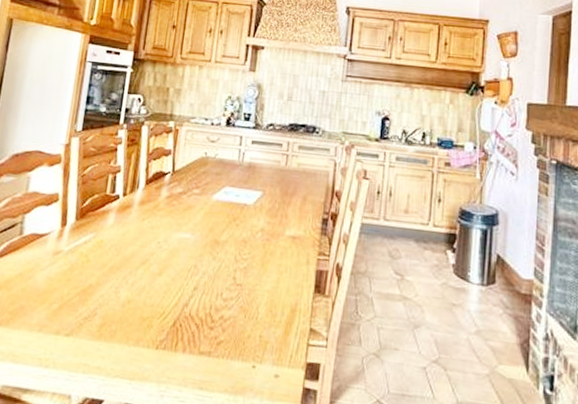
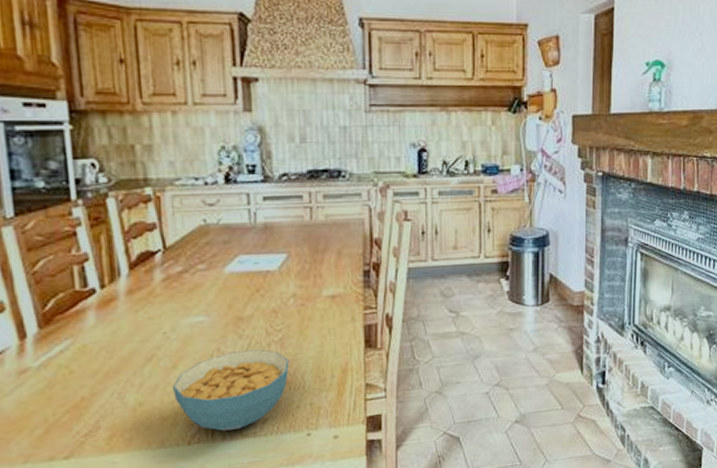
cereal bowl: none [154,270,249,345] -> present [173,349,290,431]

